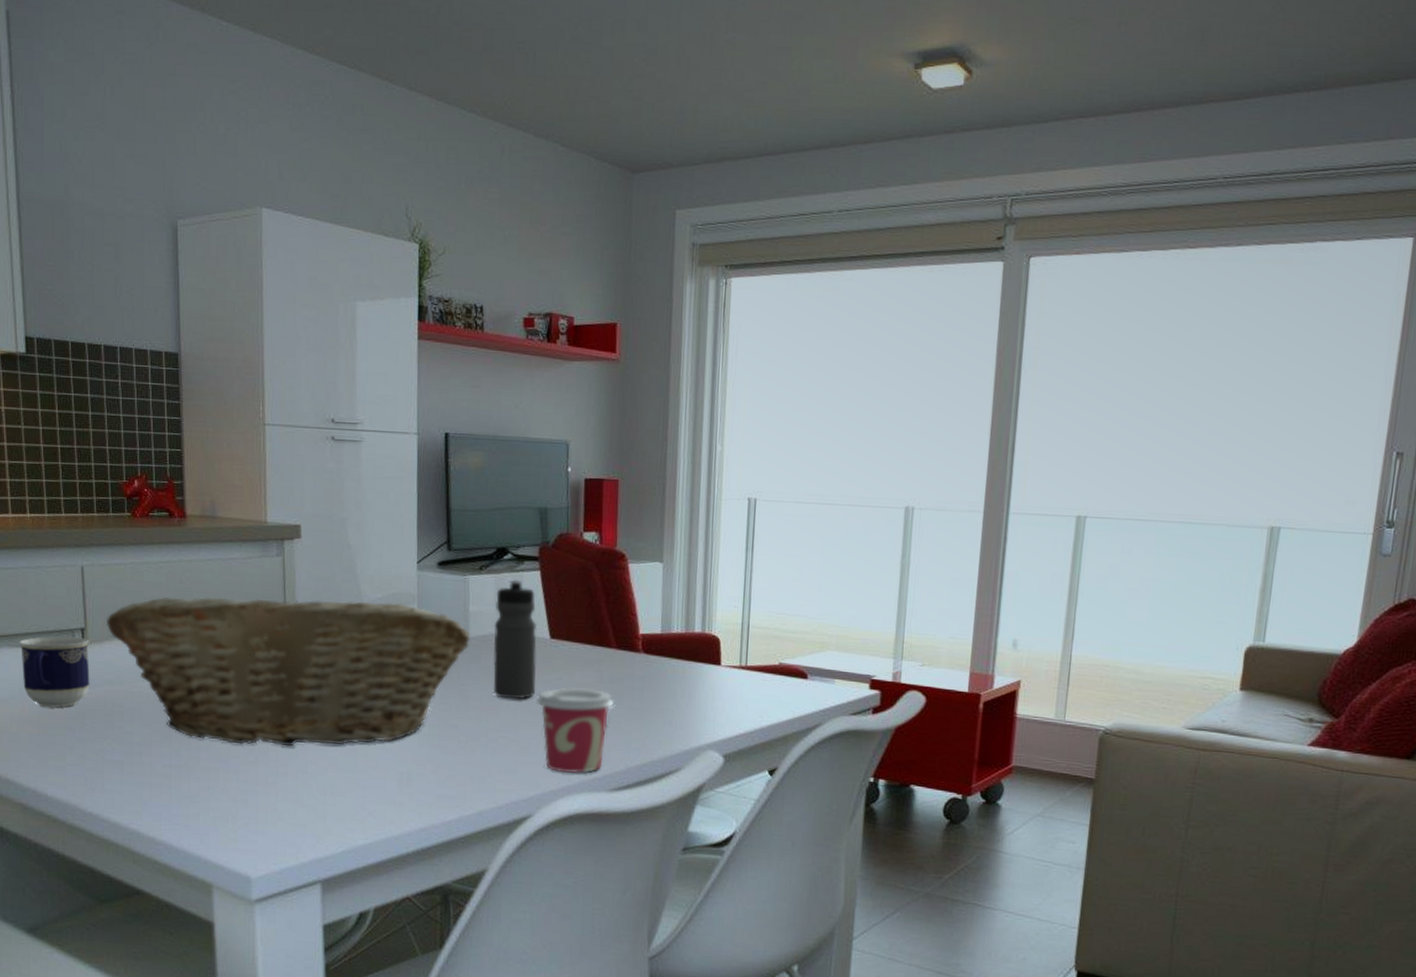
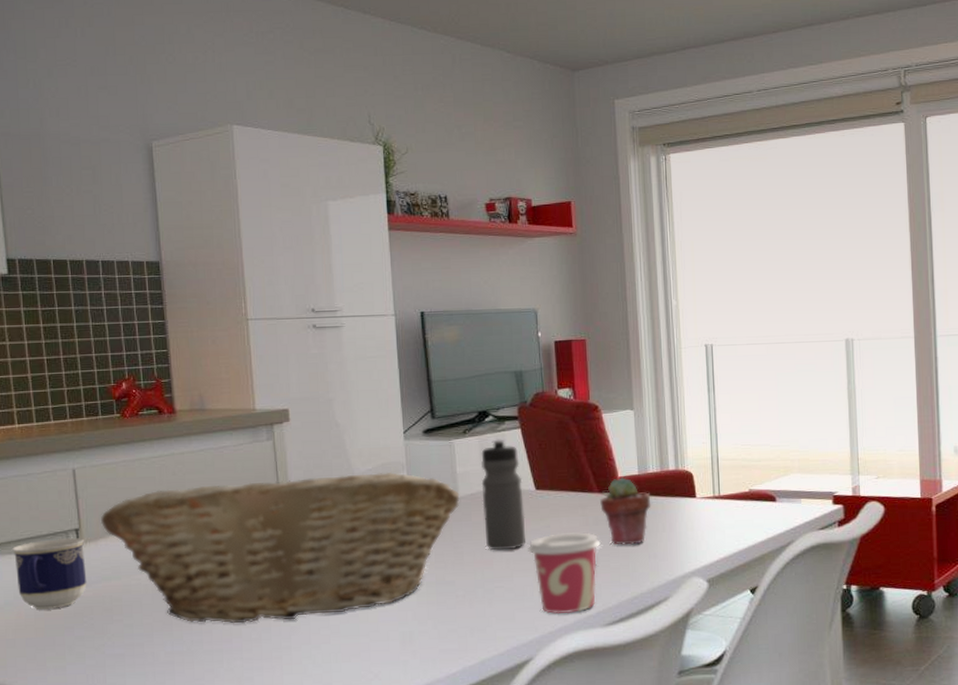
potted succulent: none [617,635,672,709] -> present [600,477,651,545]

